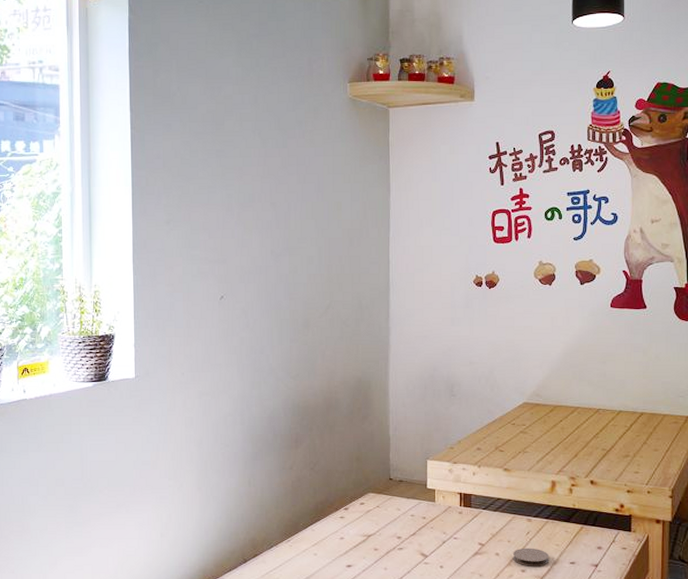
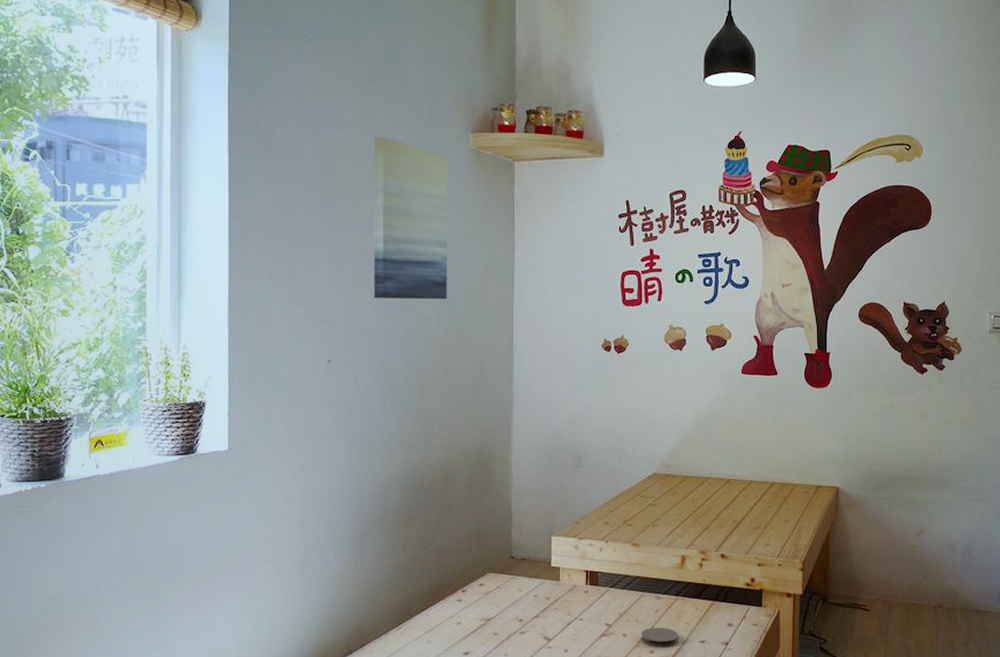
wall art: none [259,89,329,240] -> present [373,136,448,300]

